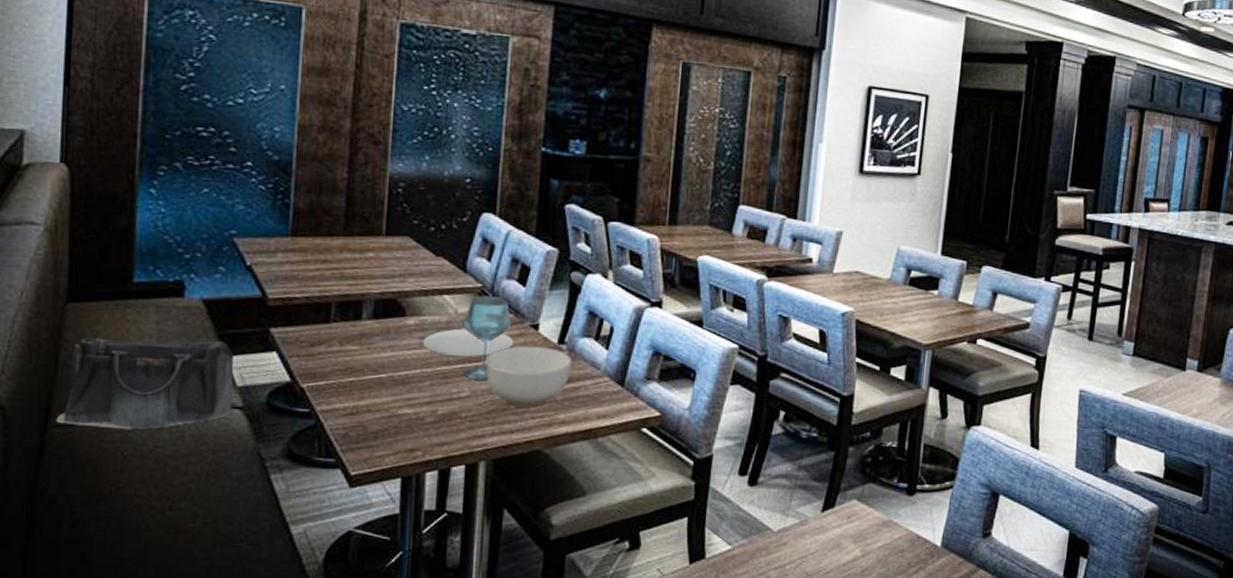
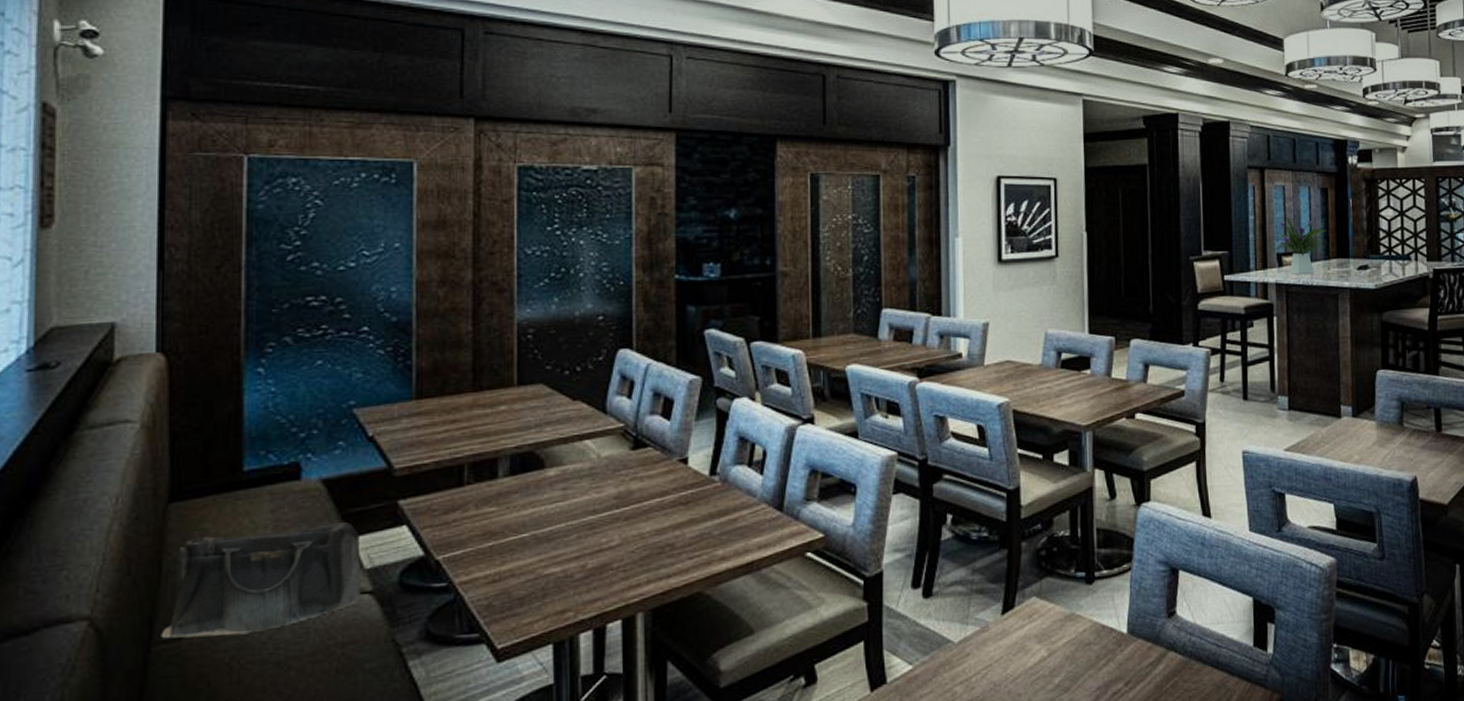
plate: present [422,328,514,358] -> none [565,473,663,505]
wine glass: present [463,295,511,380] -> none [608,434,658,526]
bowl: present [486,345,573,408] -> none [635,480,727,549]
flower arrangement: none [1142,163,1201,223] -> present [1272,217,1327,274]

